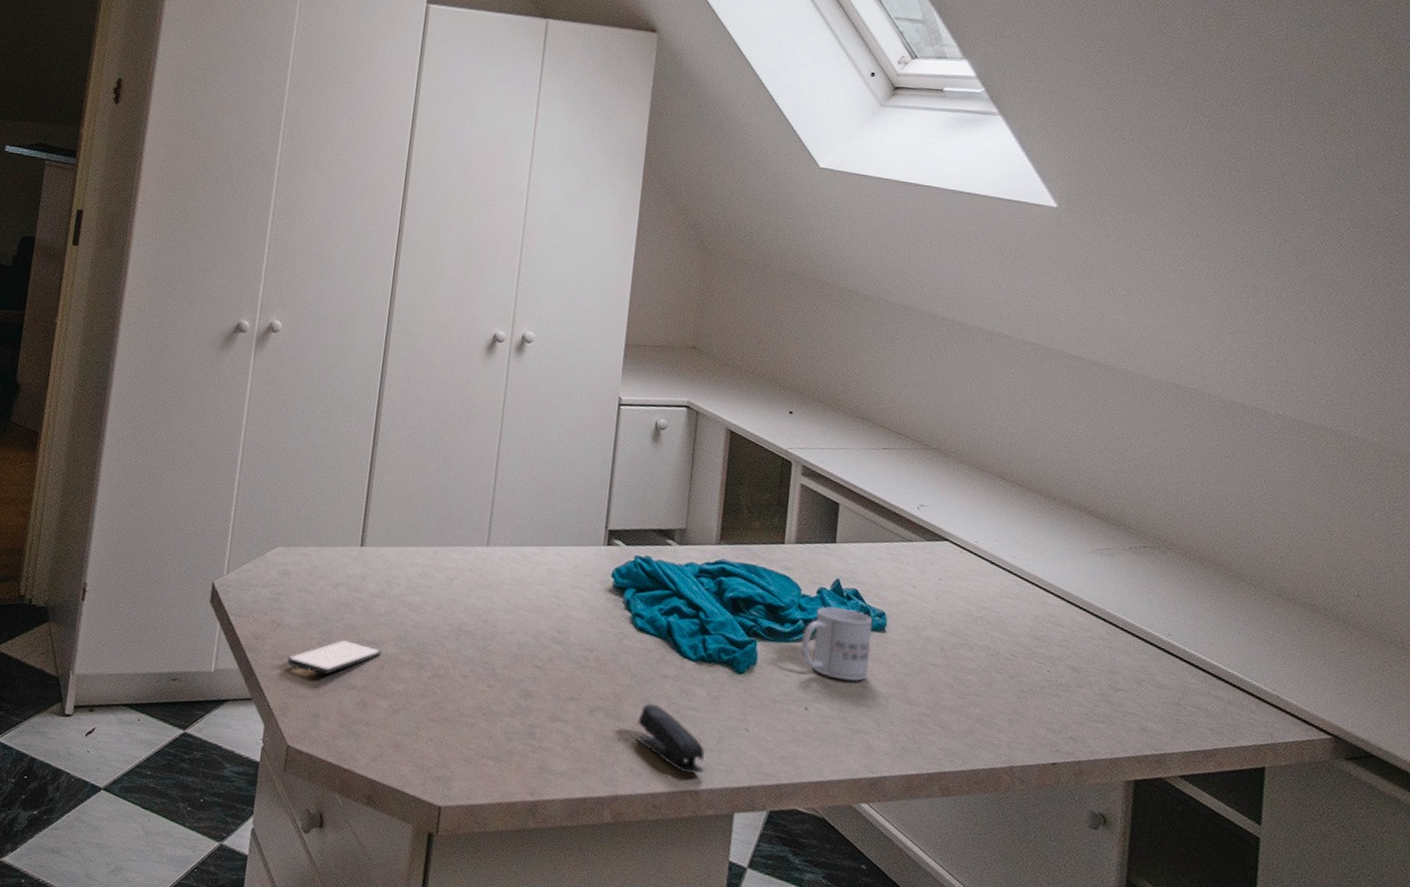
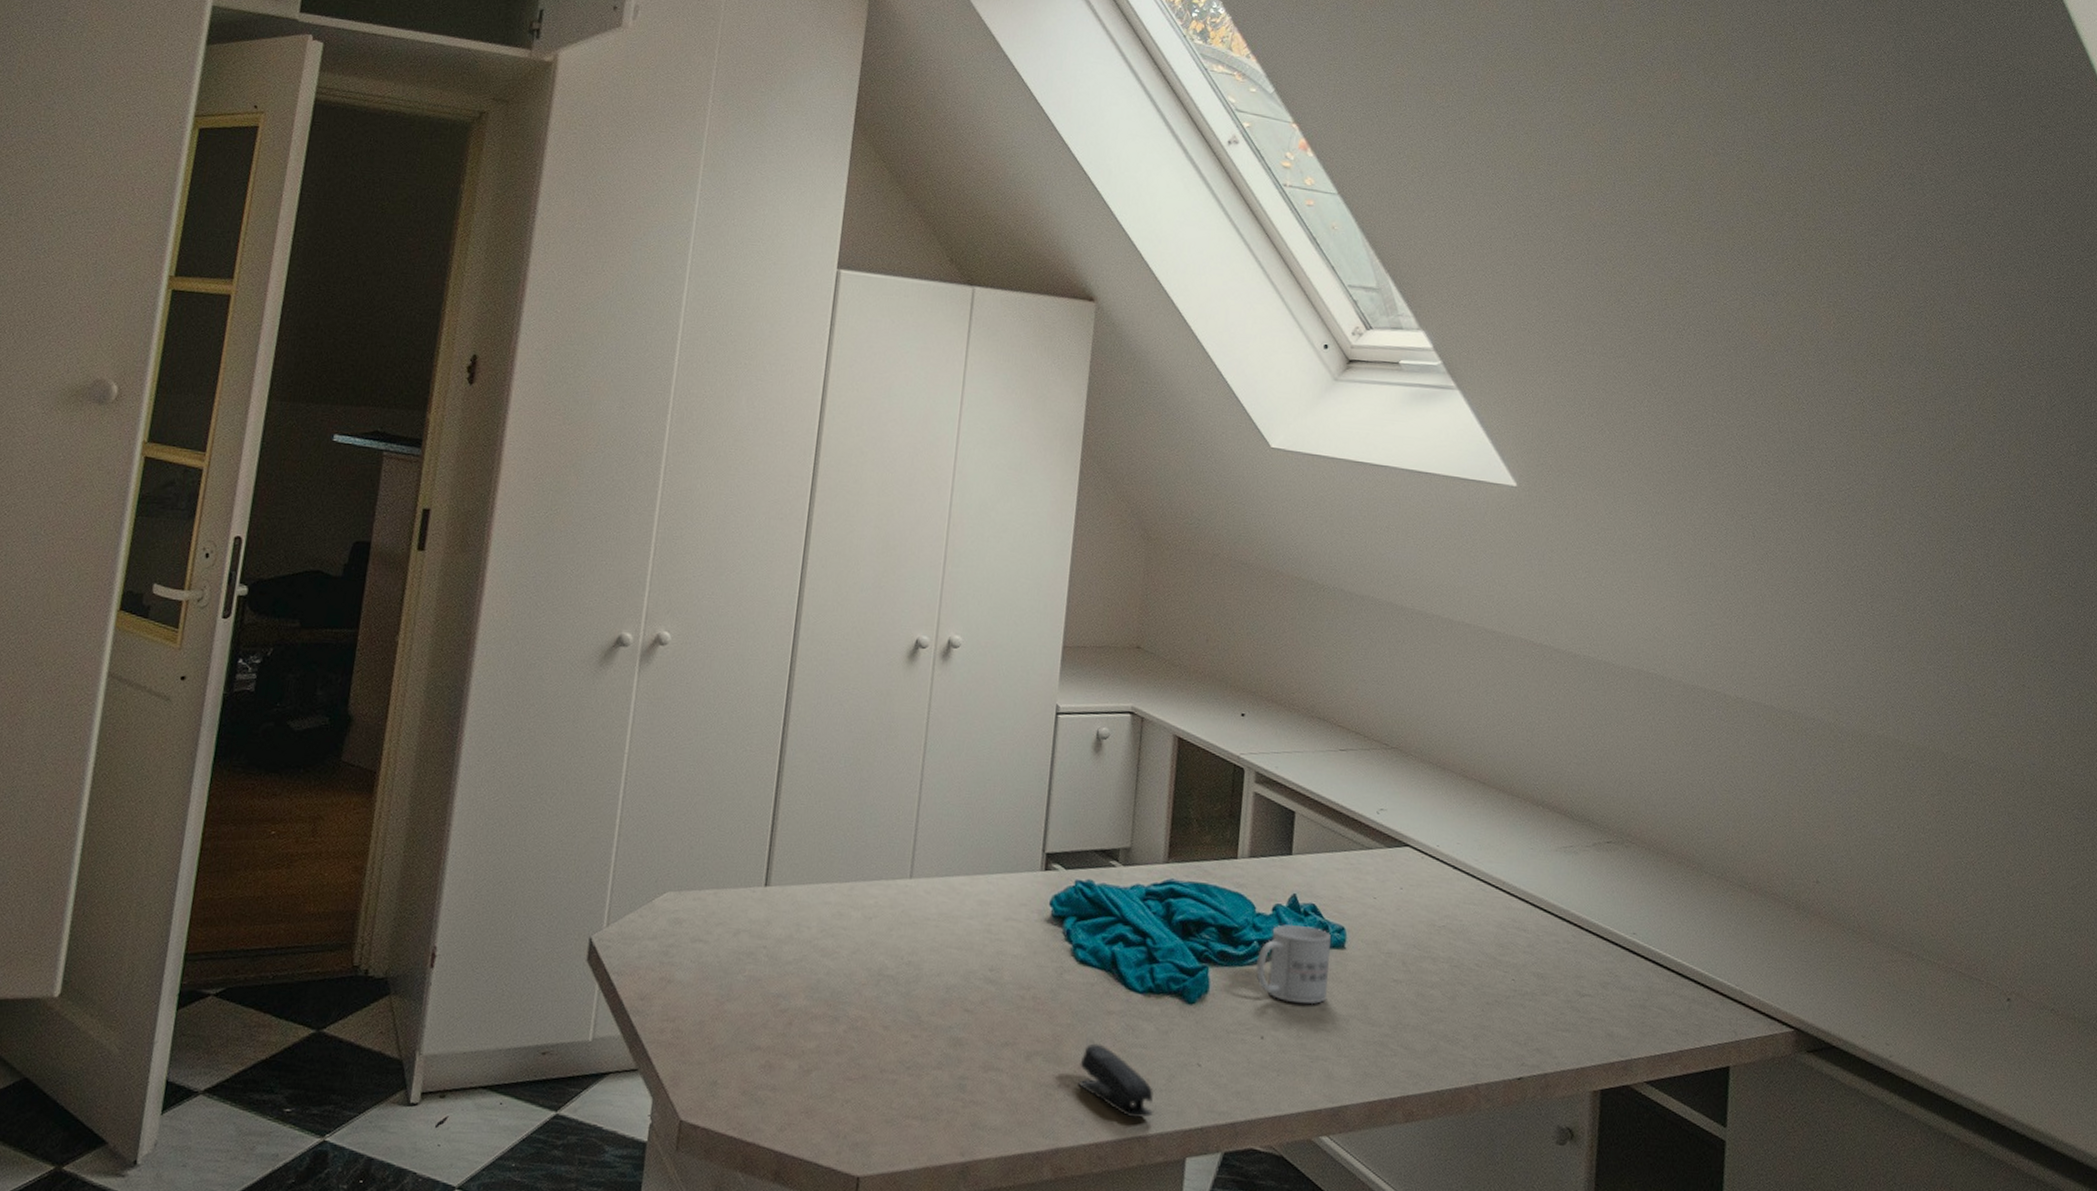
smartphone: present [287,640,382,676] -> none [680,995,790,1037]

